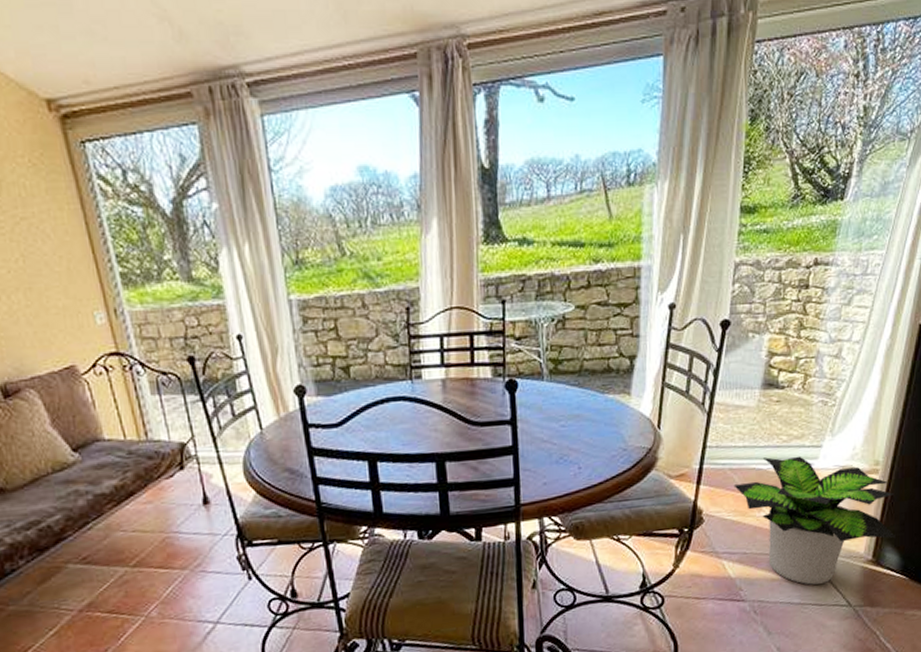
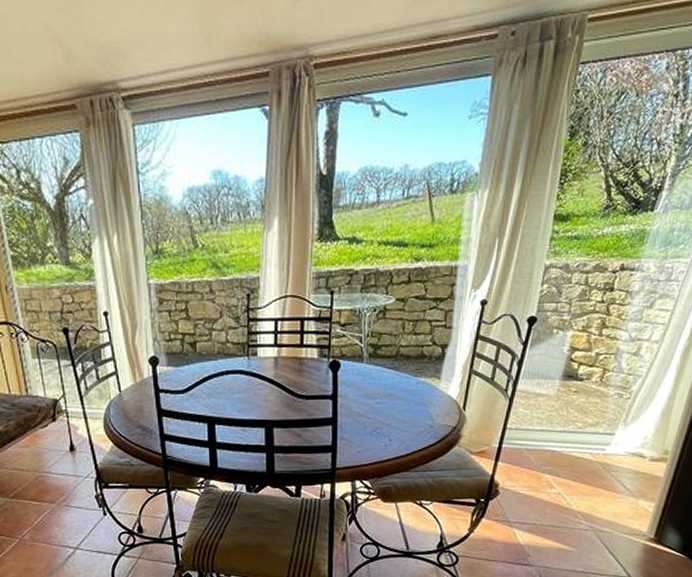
potted plant: present [733,456,896,585] -> none [529,441,681,556]

